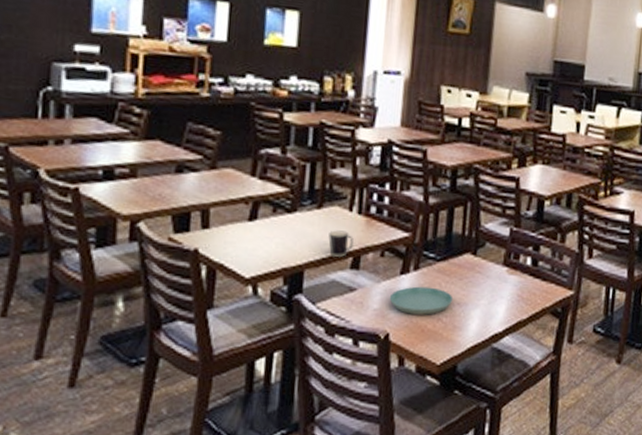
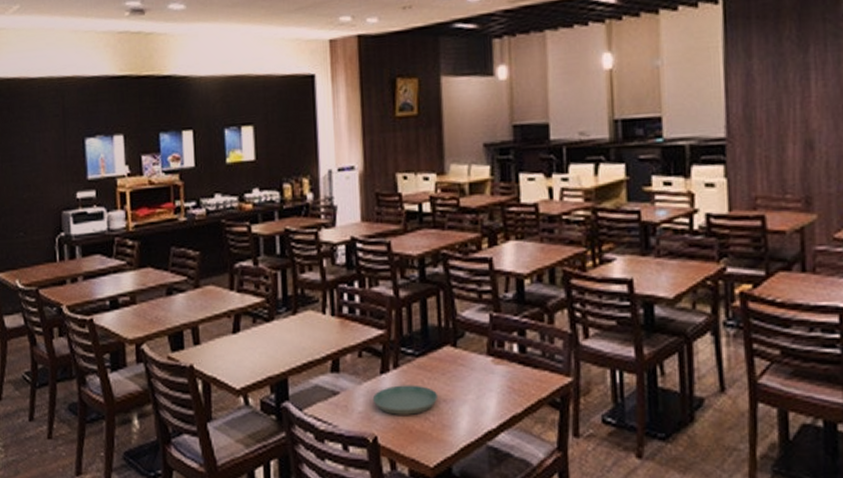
mug: present [328,230,353,257] -> none [306,334,330,361]

